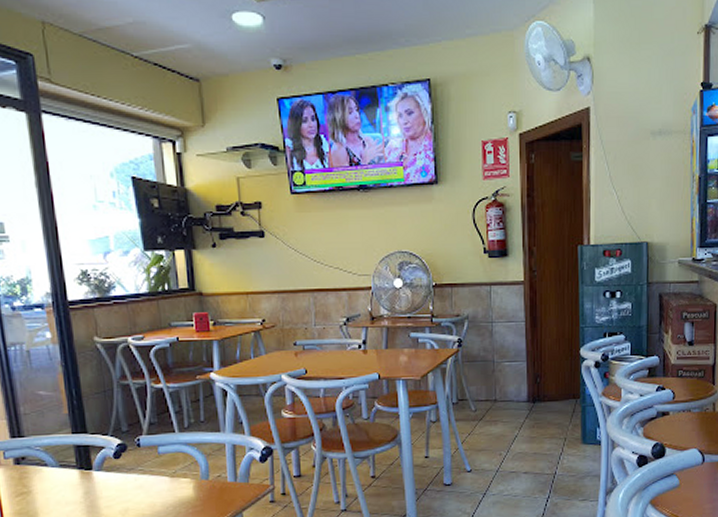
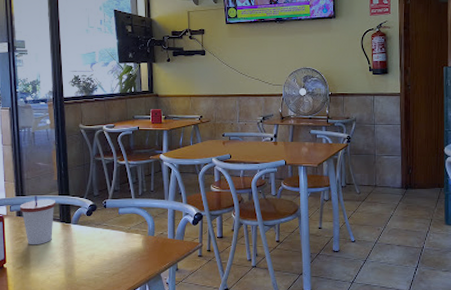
cup: none [18,435,70,502] -> present [20,195,56,245]

